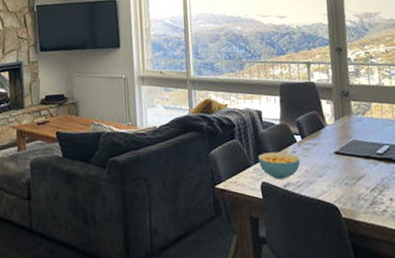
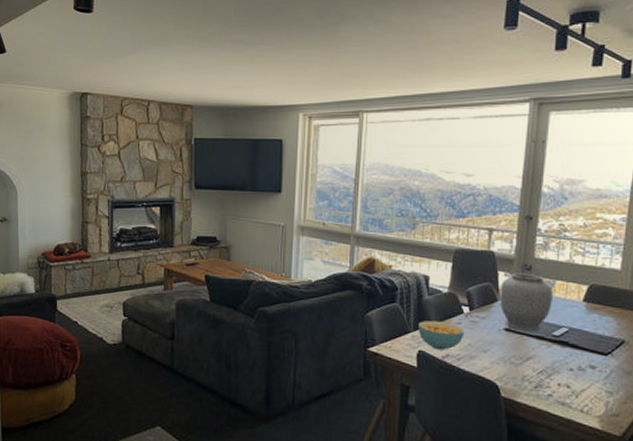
vase: none [324,99,372,153] -> present [500,273,552,332]

